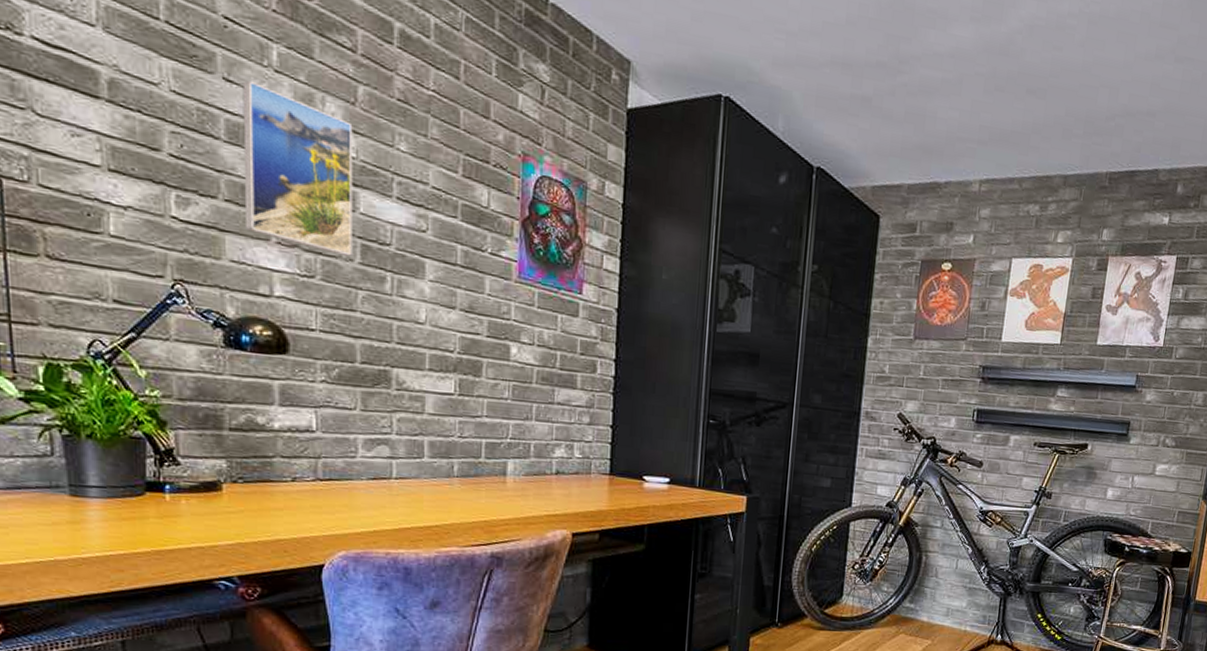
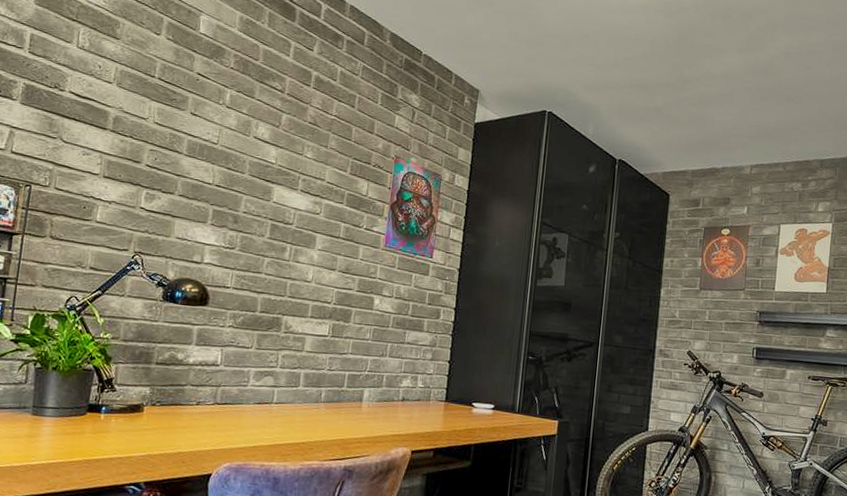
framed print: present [242,80,353,256] -> none [190,113,276,233]

